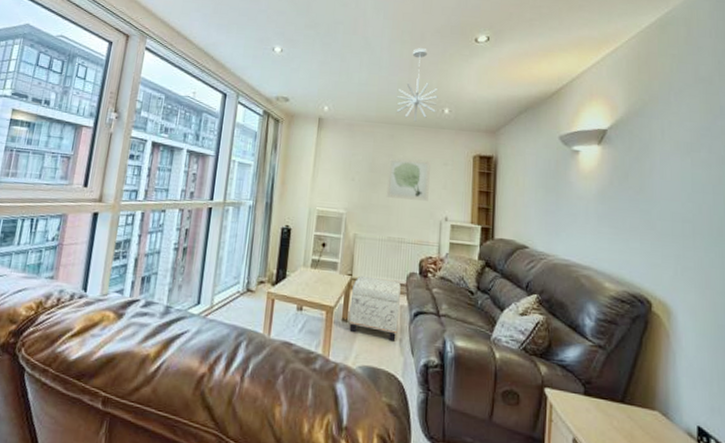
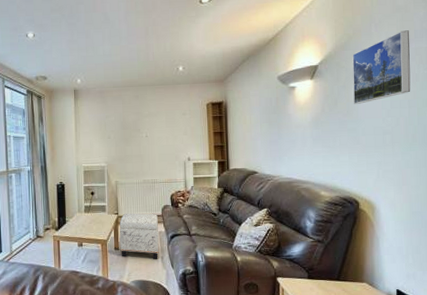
wall art: present [386,158,431,201] -> none [136,113,173,148]
pendant light: present [397,48,438,122] -> none [137,16,172,82]
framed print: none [647,104,716,182] -> present [352,30,411,104]

